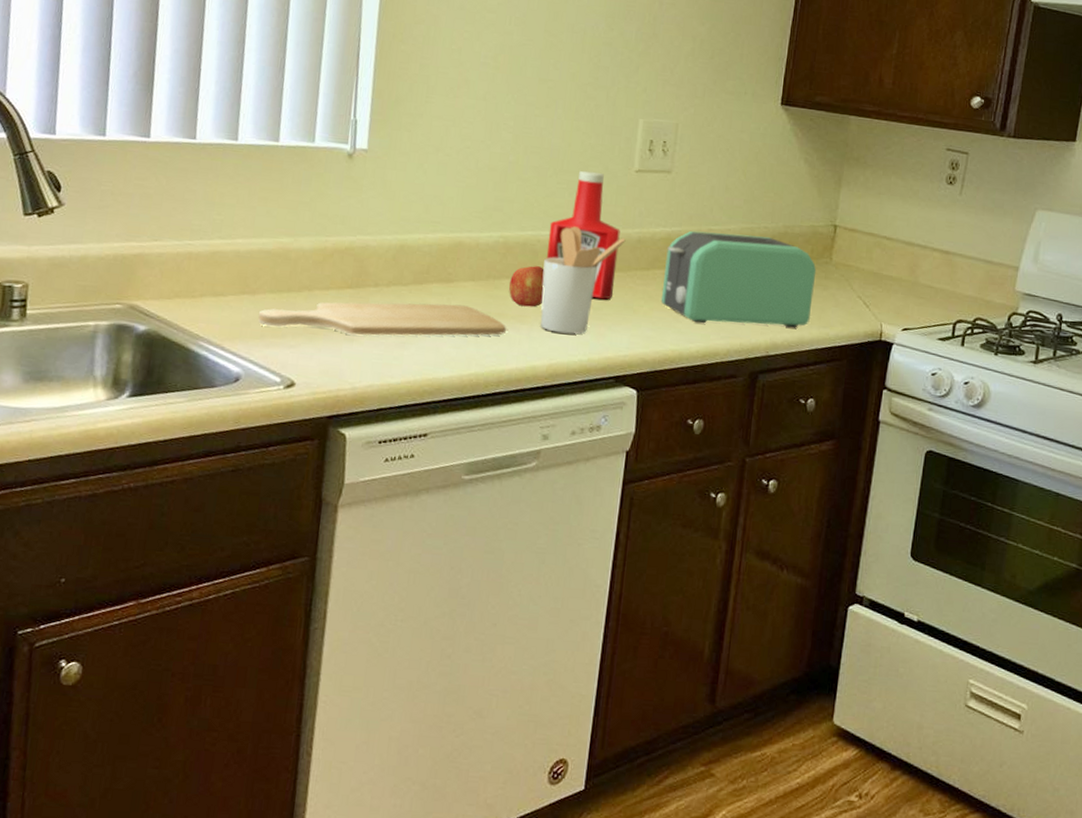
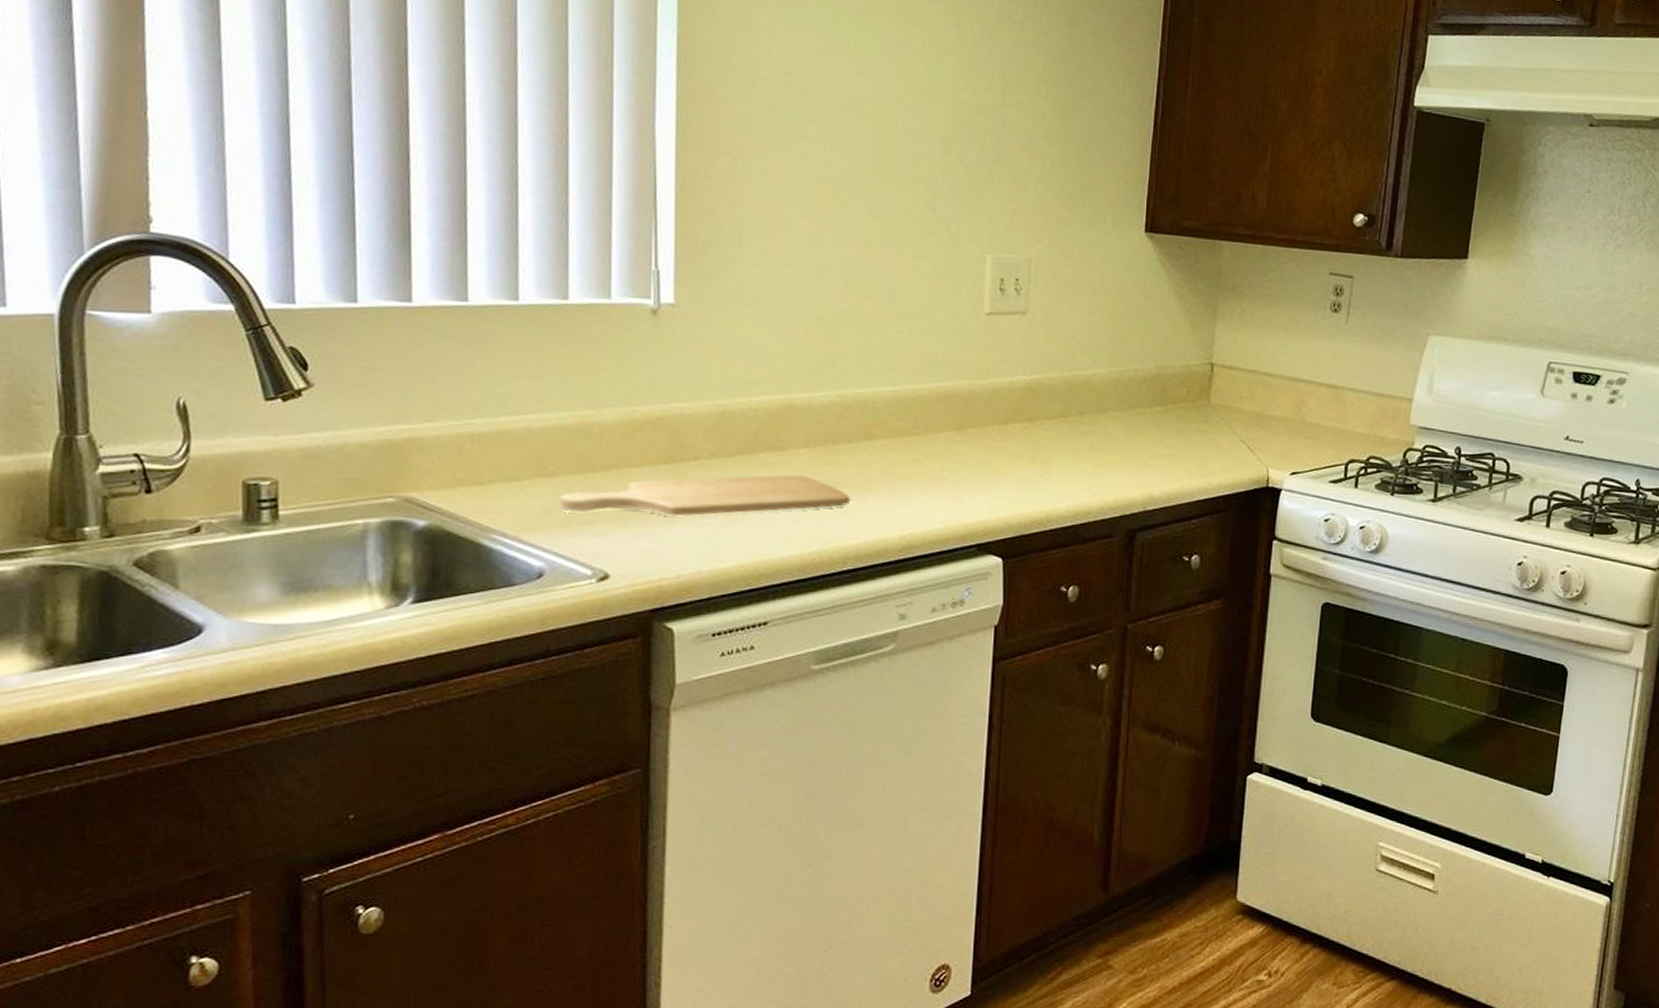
fruit: present [509,266,545,307] -> none [850,426,891,473]
utensil holder: present [540,226,626,334] -> none [888,380,980,500]
ketchup bottle: present [546,170,620,300] -> none [890,316,973,460]
toaster: present [661,230,817,328] -> none [1023,377,1194,480]

